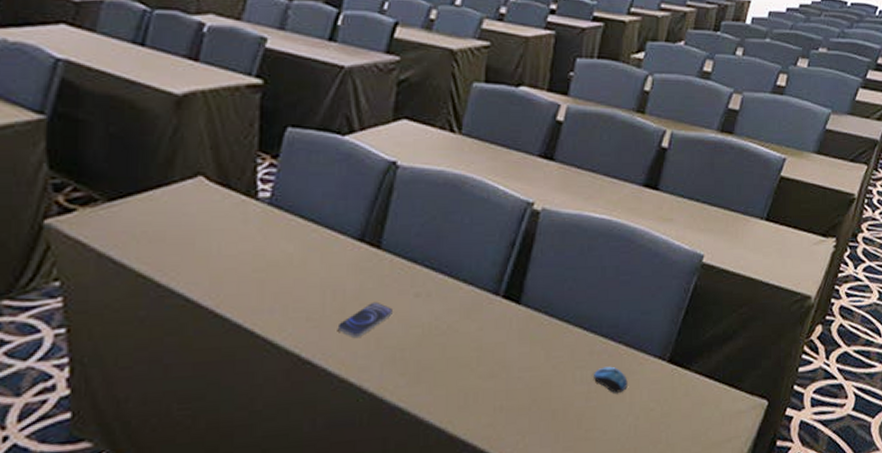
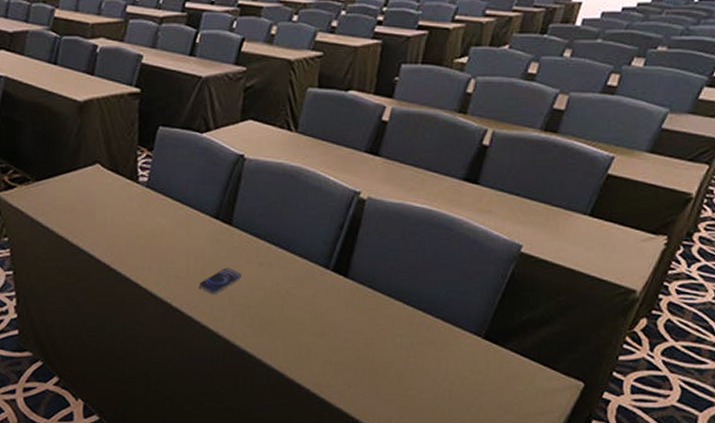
computer mouse: present [594,366,628,393] -> none [413,337,444,360]

